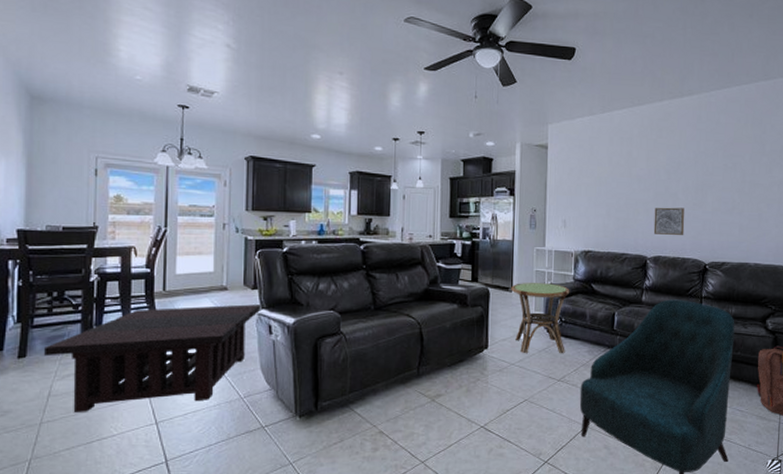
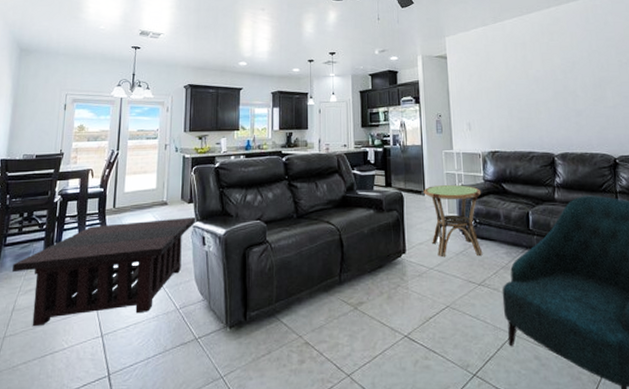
wall art: present [653,207,685,235] -> none [555,104,589,132]

